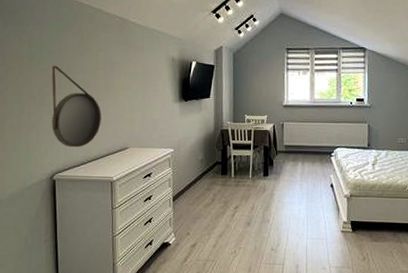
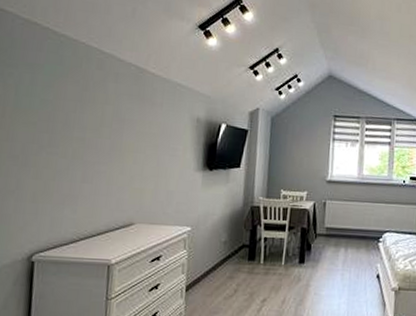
home mirror: present [52,65,101,148] -> none [36,118,103,222]

